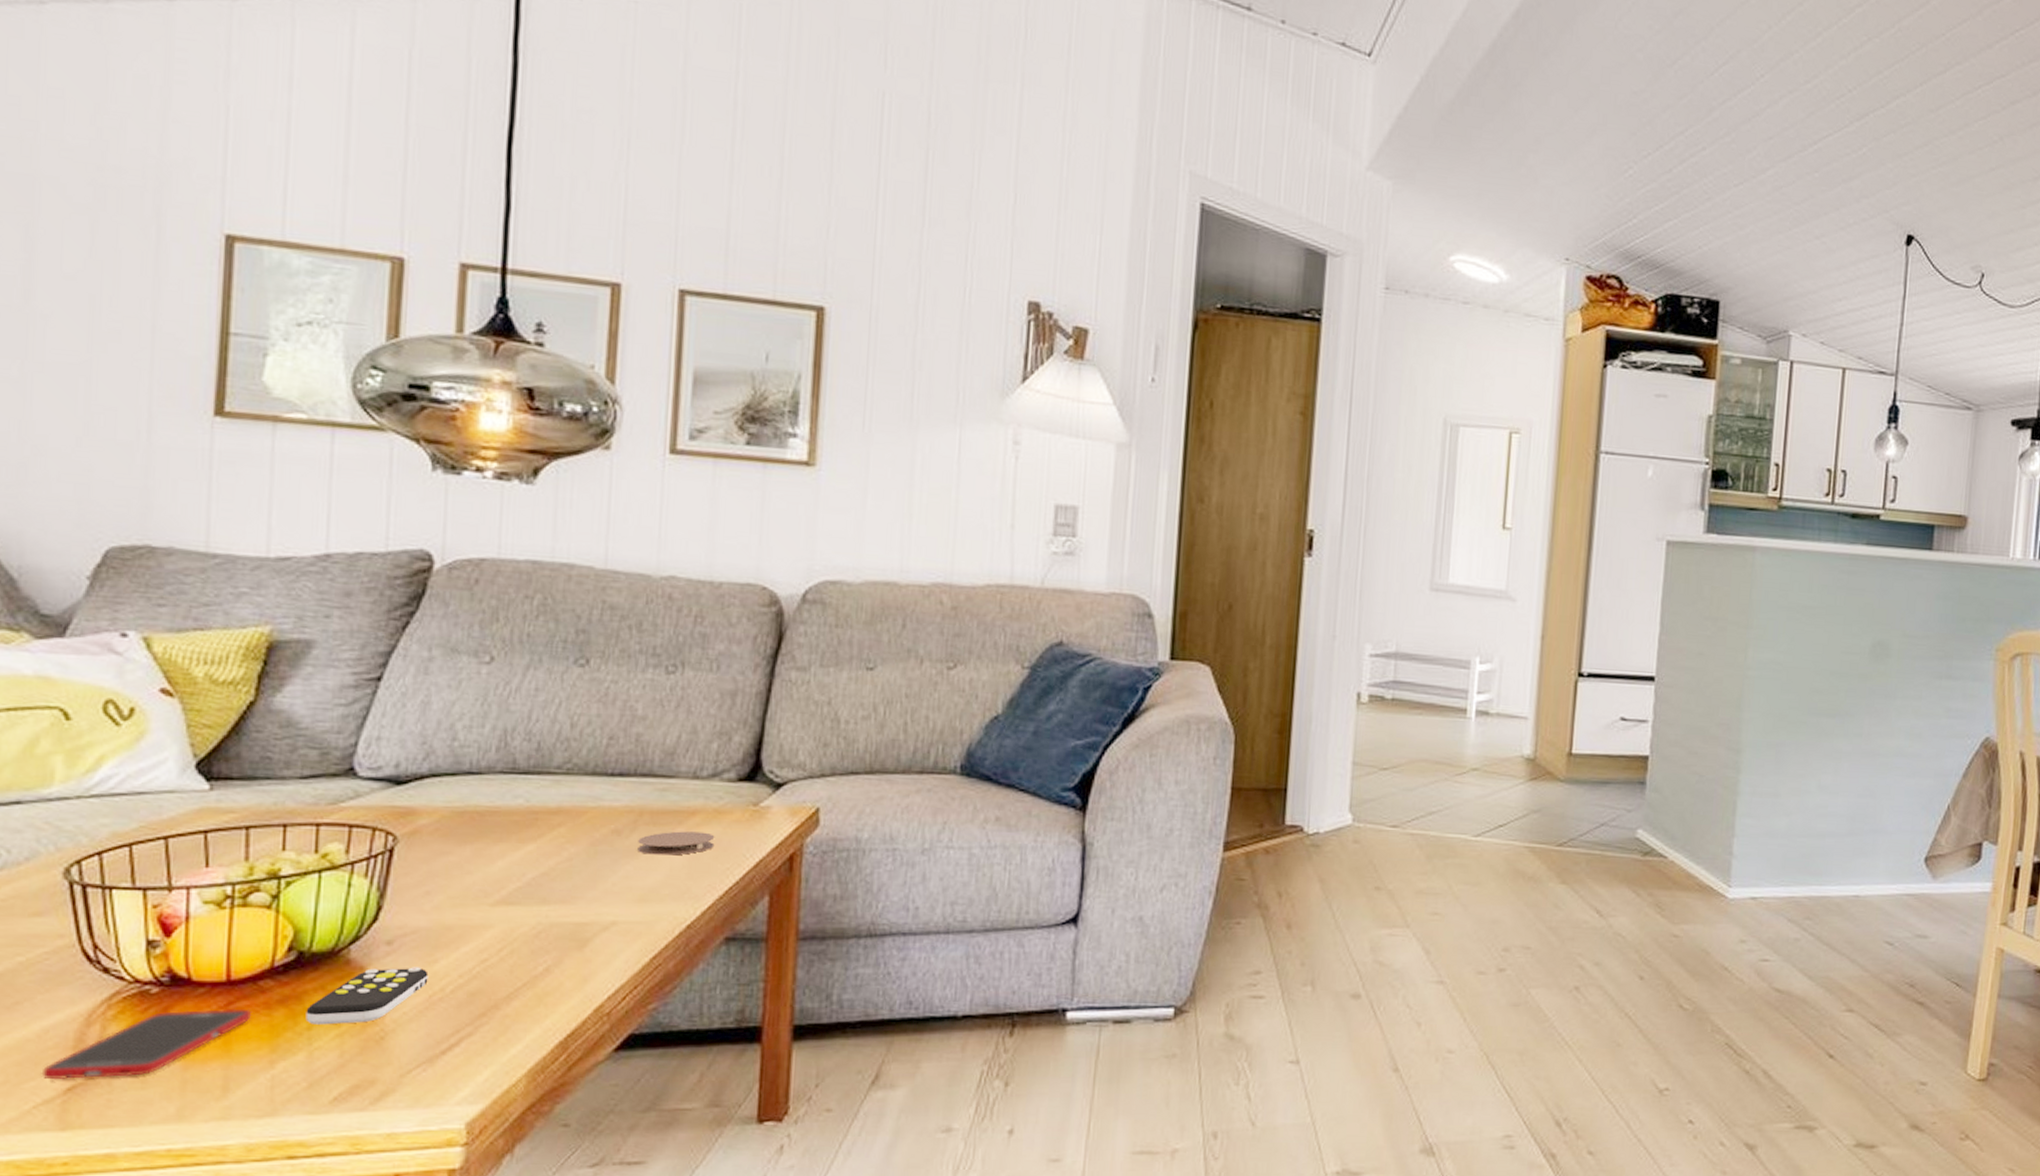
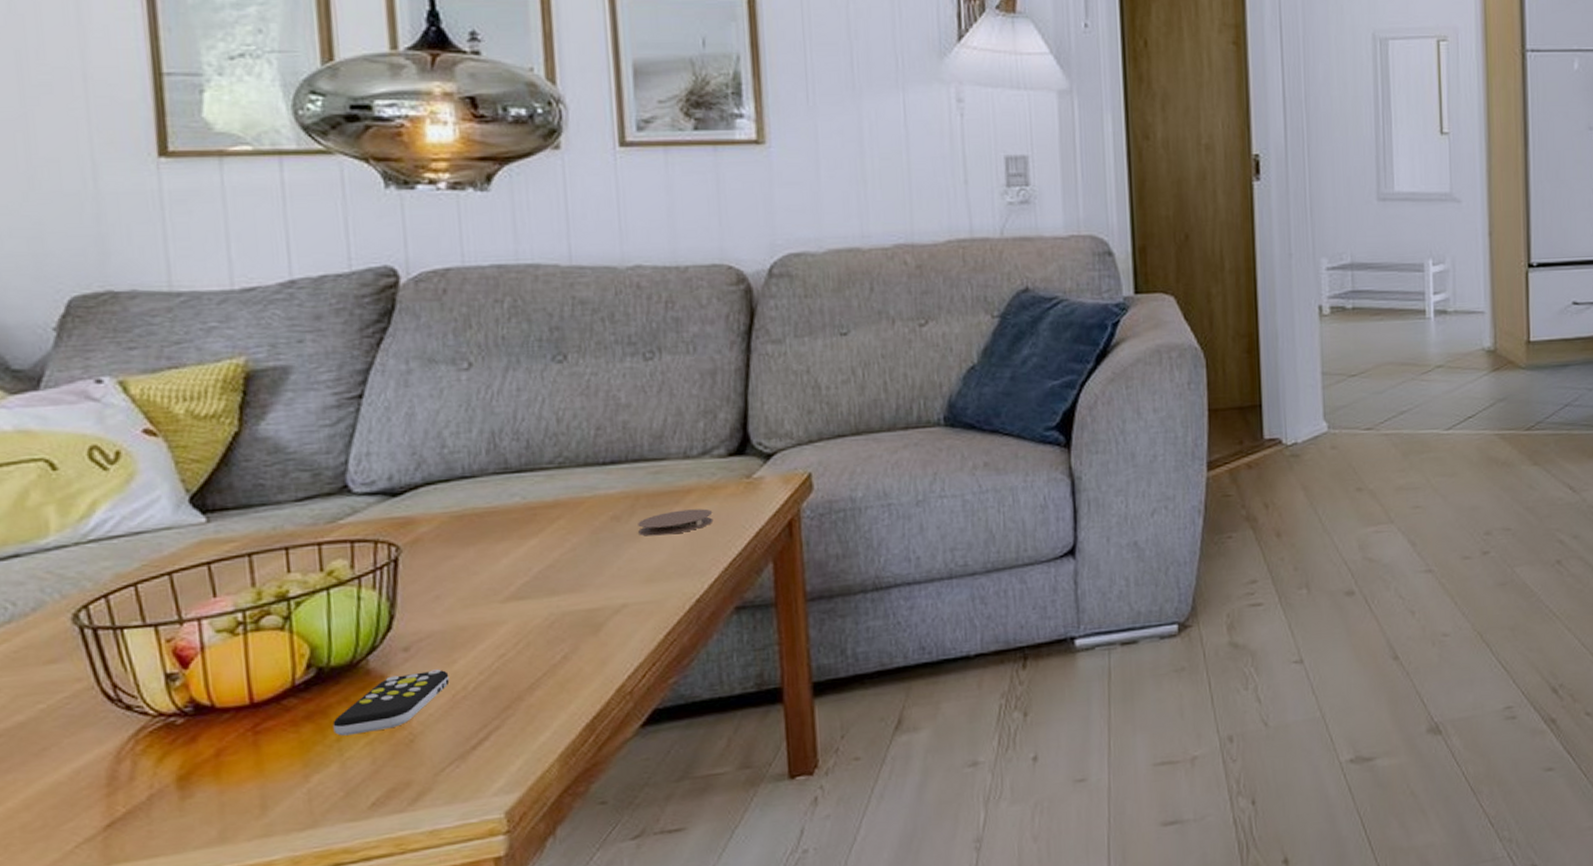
cell phone: present [41,1008,252,1079] -> none [78,728,281,818]

